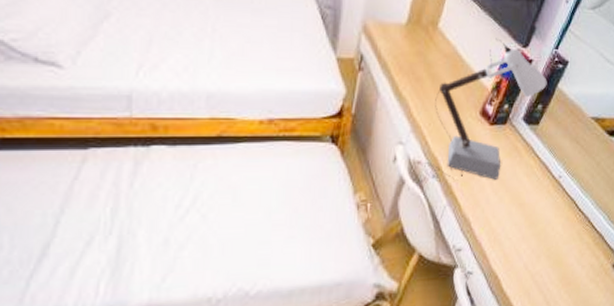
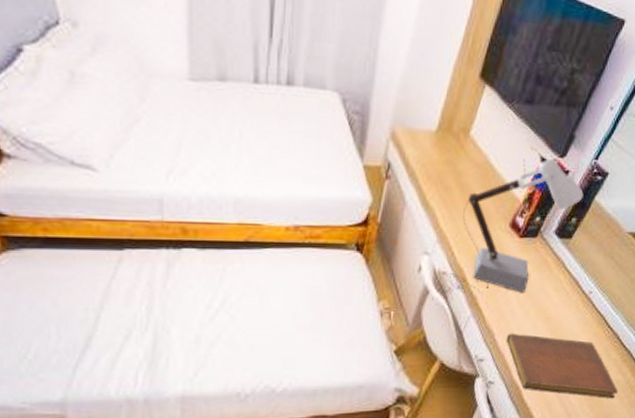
notebook: none [482,220,592,283] -> present [506,333,618,398]

